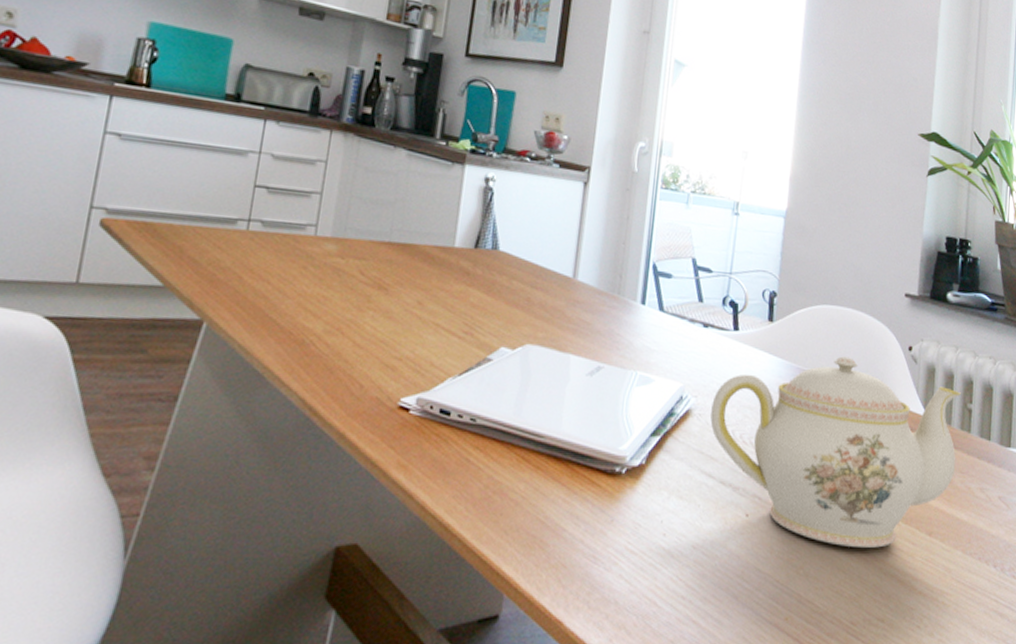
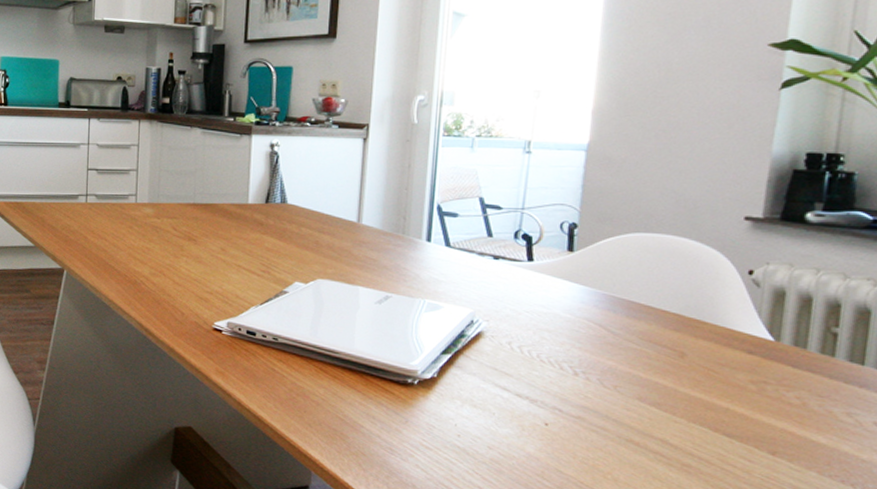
teapot: present [710,356,961,548] -> none [504,282,822,462]

